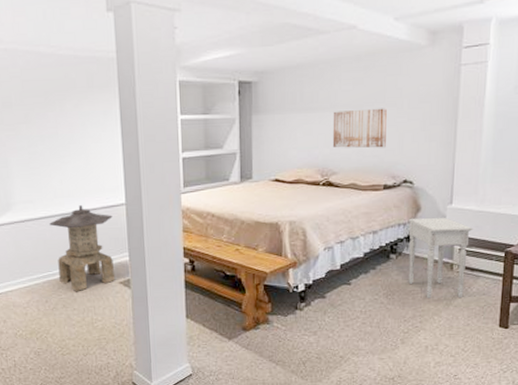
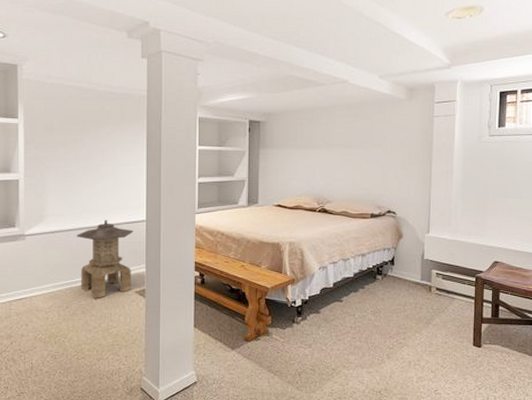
wall art: present [332,108,387,149] -> none [327,148,373,182]
nightstand: present [408,217,473,298] -> none [392,244,448,318]

